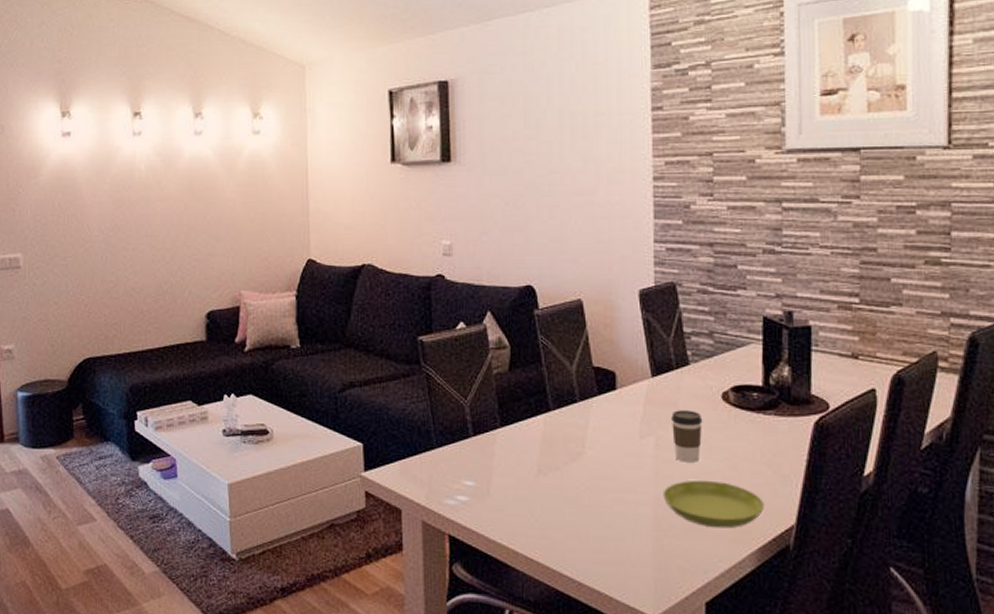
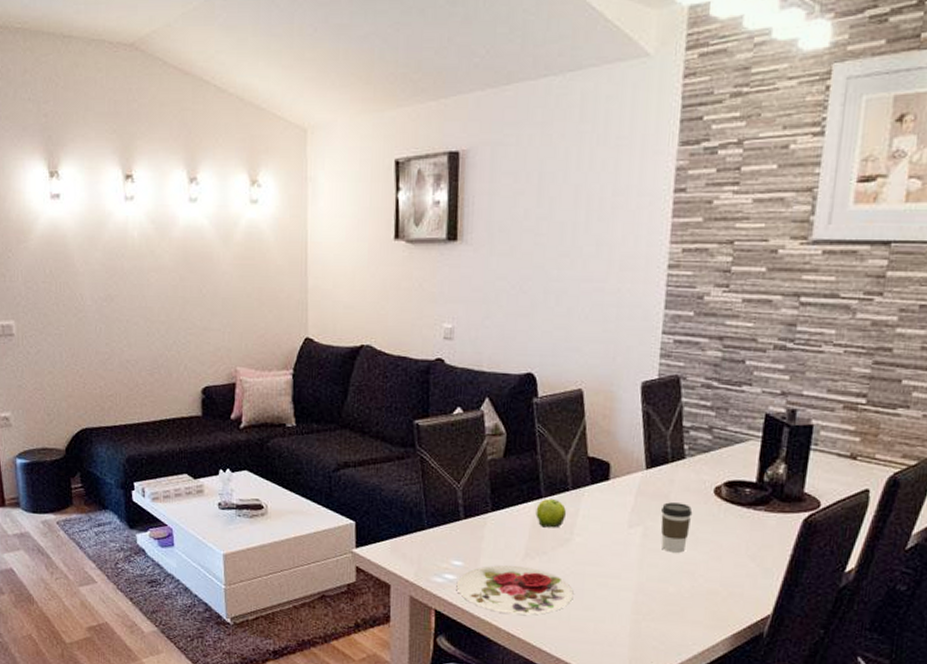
plate: none [469,483,591,536] -> present [456,565,574,615]
fruit: none [545,412,577,442] -> present [536,499,567,528]
saucer: present [663,479,765,529] -> none [645,569,744,615]

